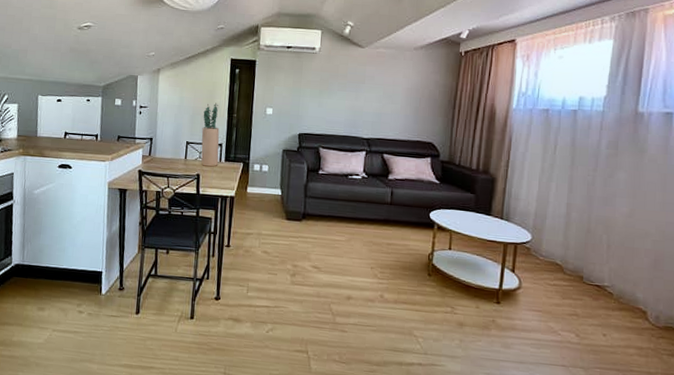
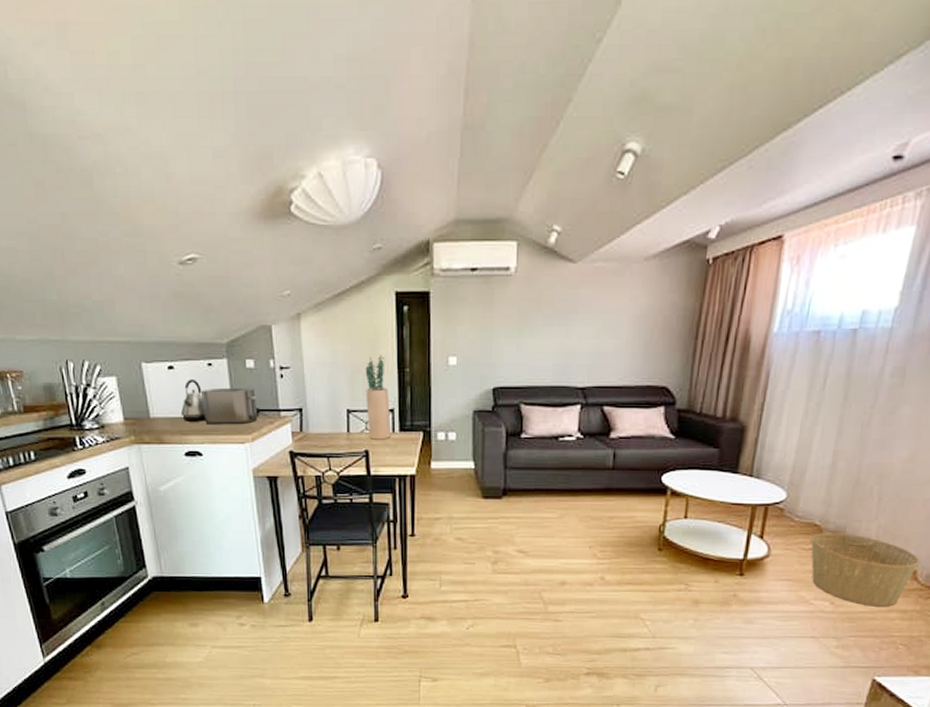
kettle: none [60,110,80,142] -> present [180,380,206,422]
toaster: none [77,118,120,147] -> present [202,387,258,425]
basket: none [555,271,648,343] -> present [811,533,919,607]

